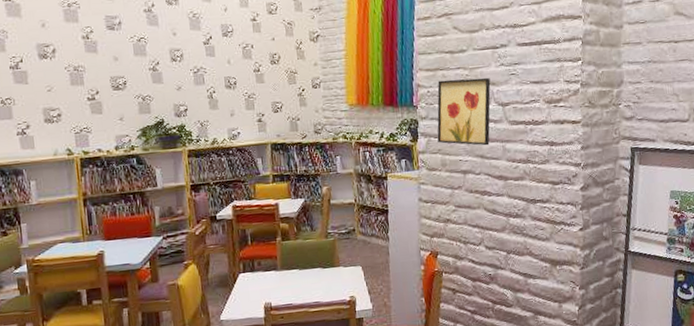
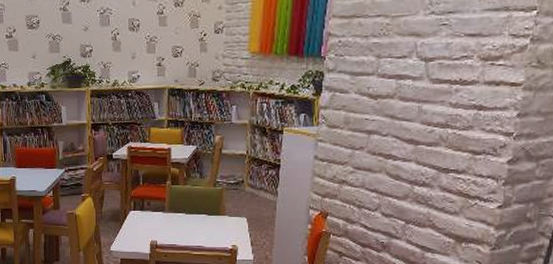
wall art: present [437,77,491,146] -> none [343,27,415,105]

